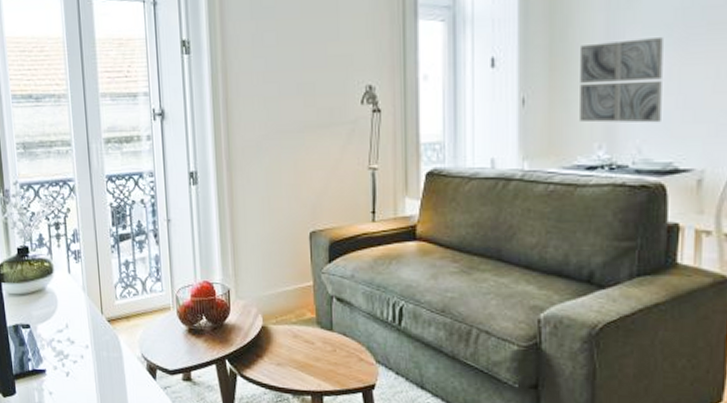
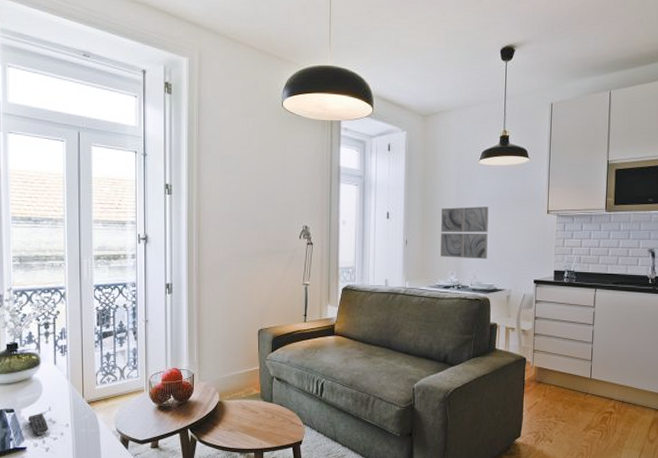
remote control: none [44,330,68,357] -> present [27,413,49,435]

